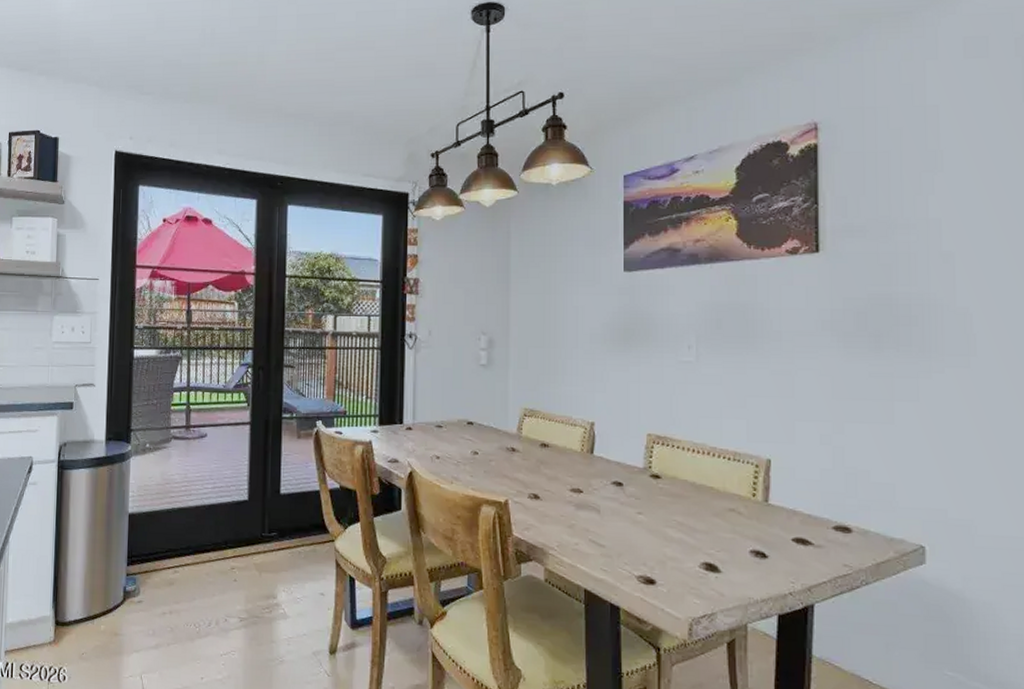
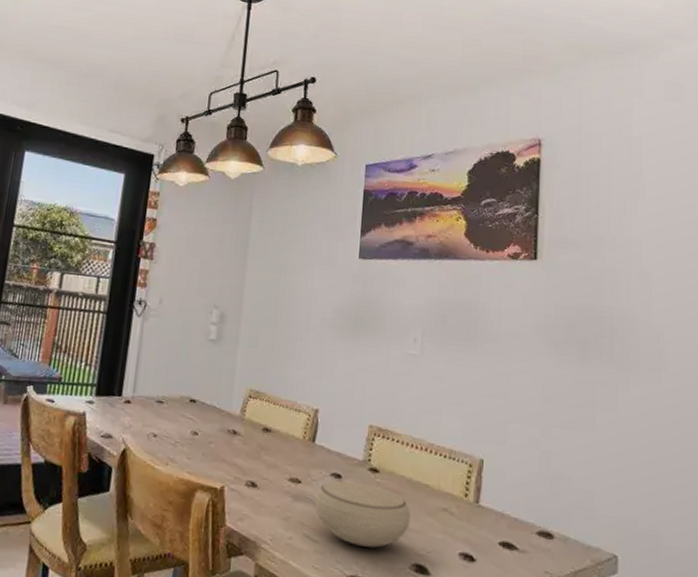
bowl: none [597,488,696,549] -> present [314,480,411,548]

